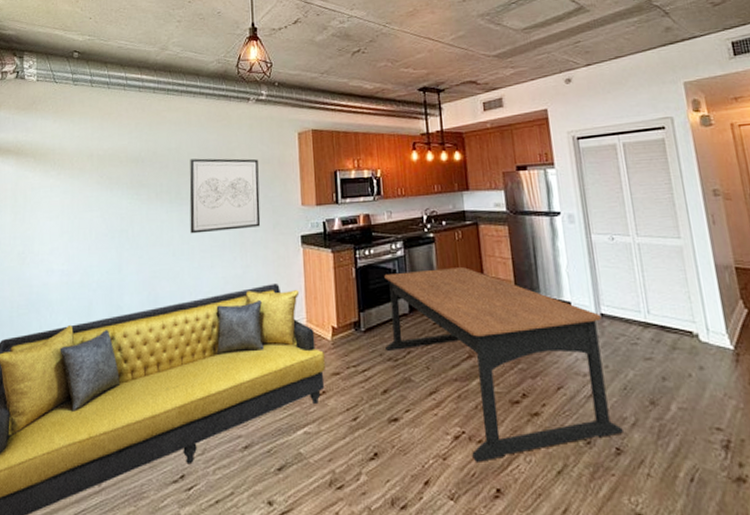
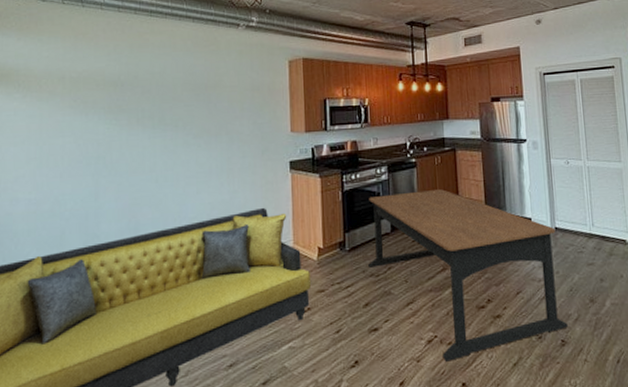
wall art: present [189,158,261,234] -> none [174,83,249,160]

